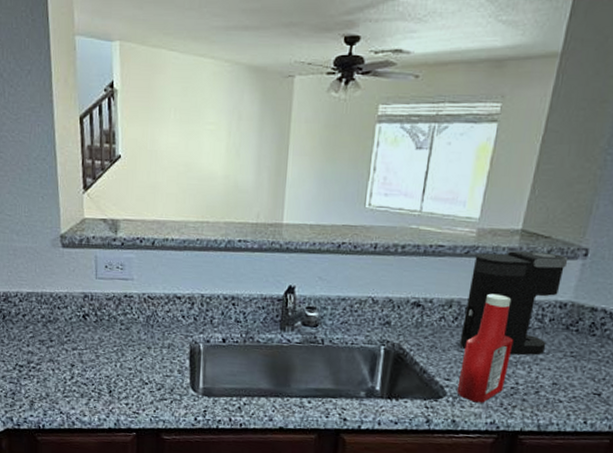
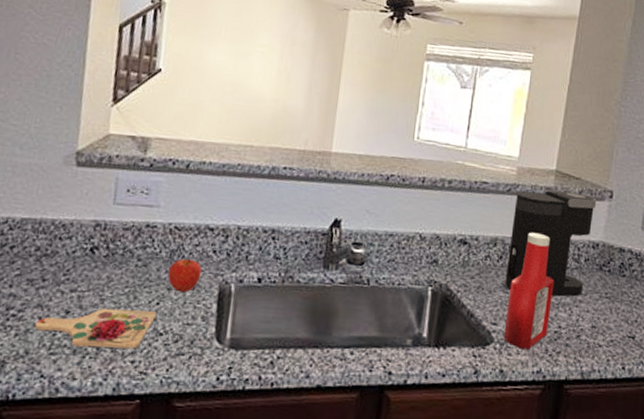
cutting board: none [51,362,141,395] -> present [35,308,156,349]
fruit: none [147,323,174,351] -> present [168,258,202,293]

